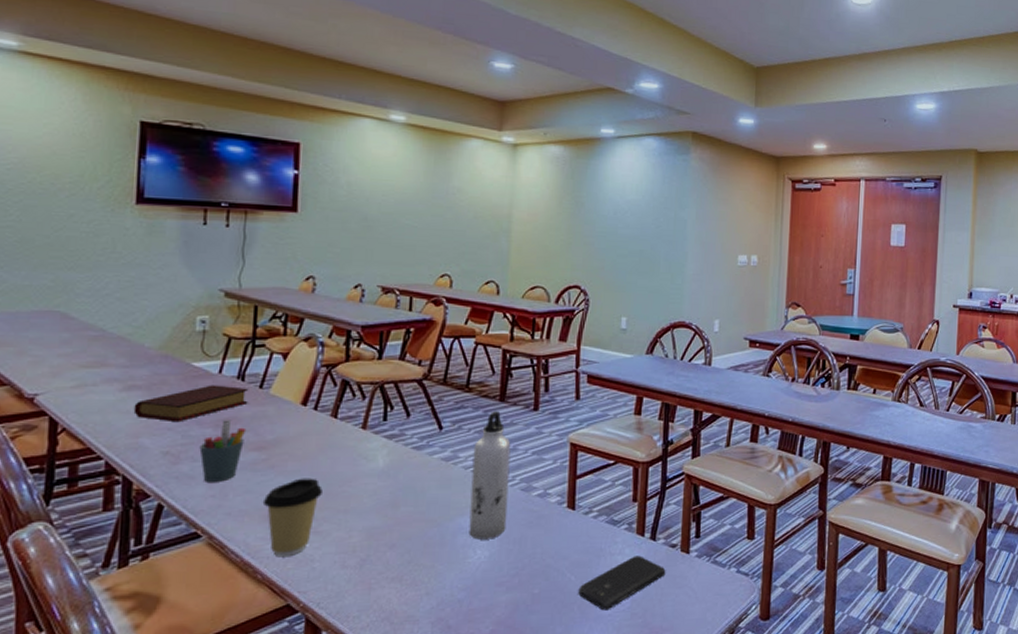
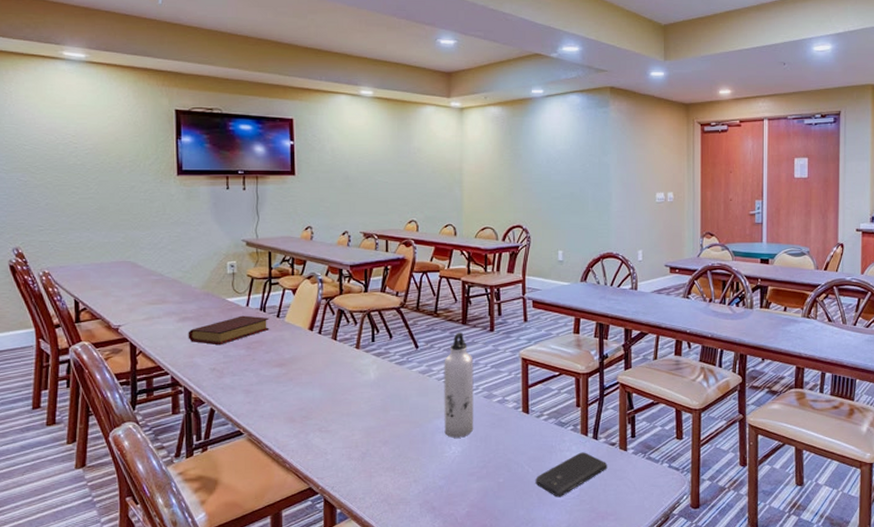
pen holder: present [199,420,247,482] -> none [237,343,270,392]
coffee cup: present [262,478,322,558] -> none [285,388,329,451]

